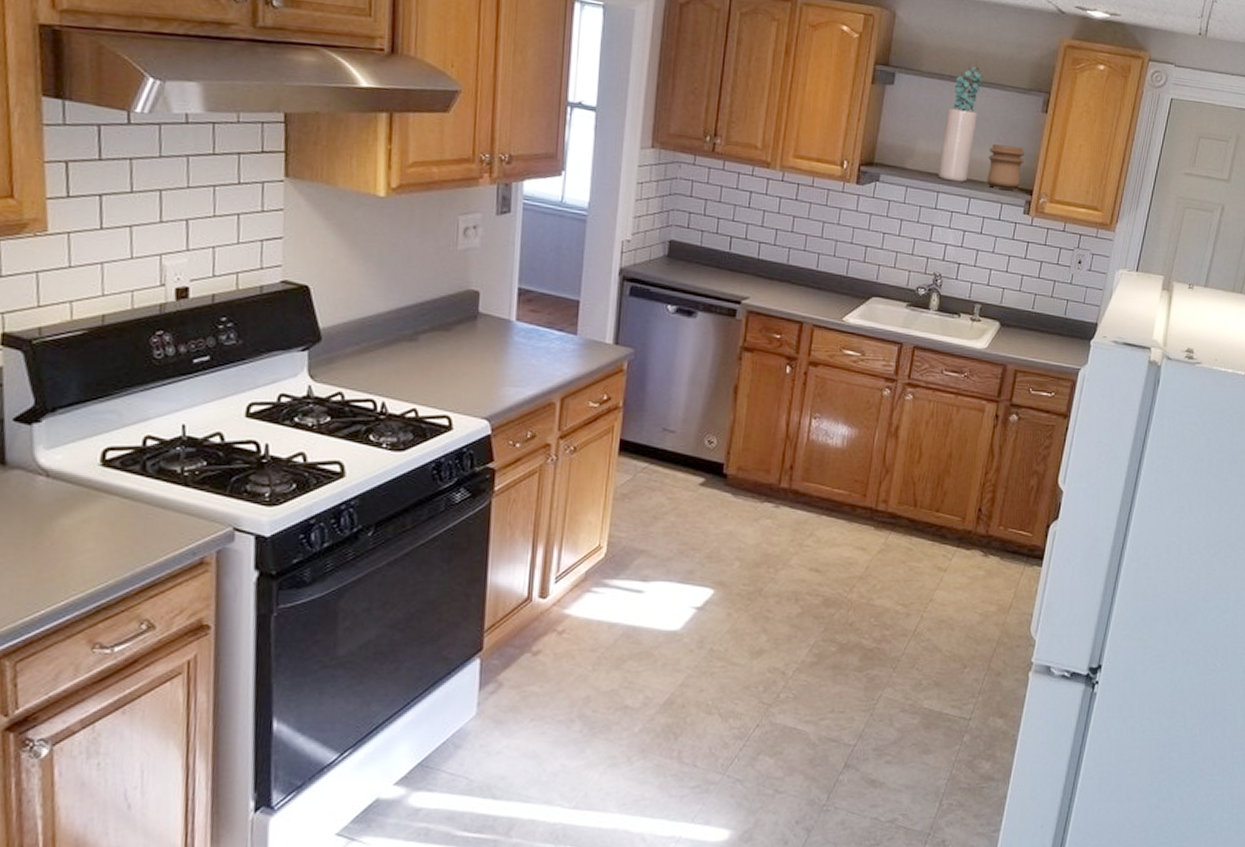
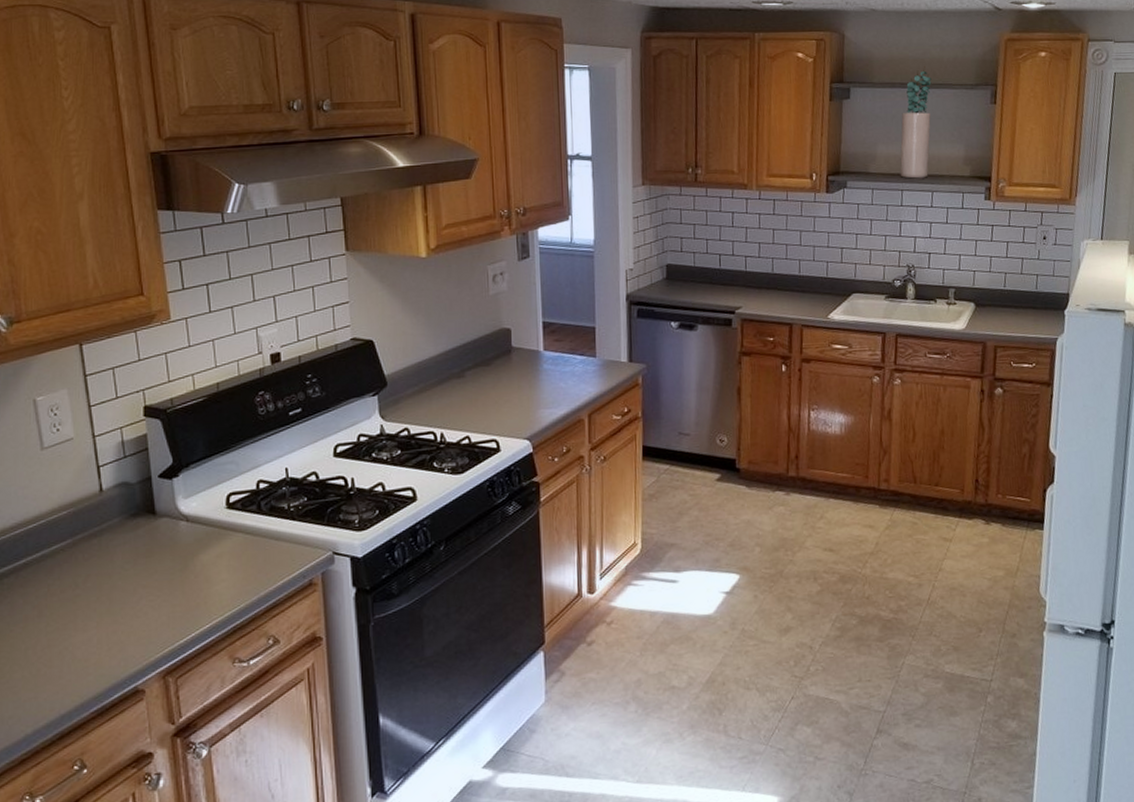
jar: present [987,144,1026,190] -> none [945,139,980,180]

